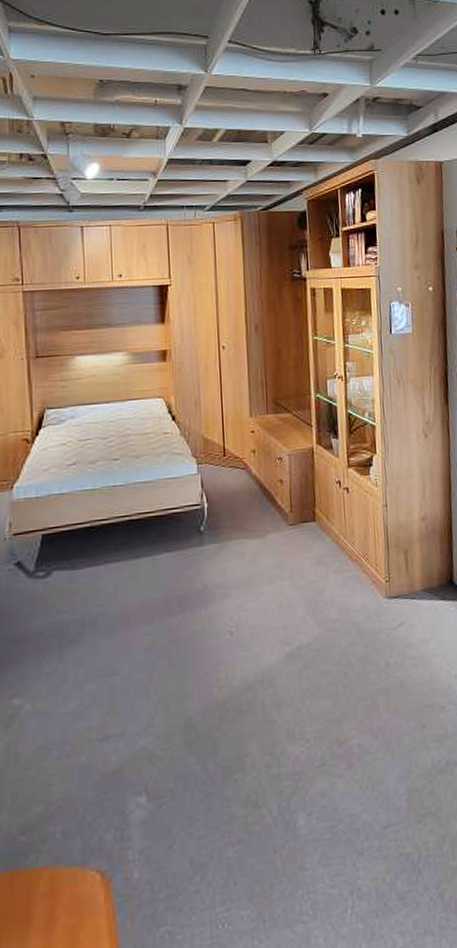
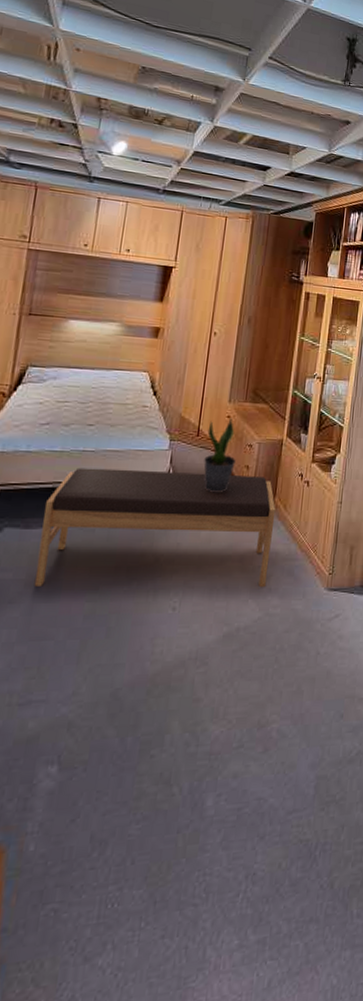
bench: none [86,489,321,625] -> present [34,467,276,587]
potted plant: none [233,432,268,512] -> present [204,418,236,493]

